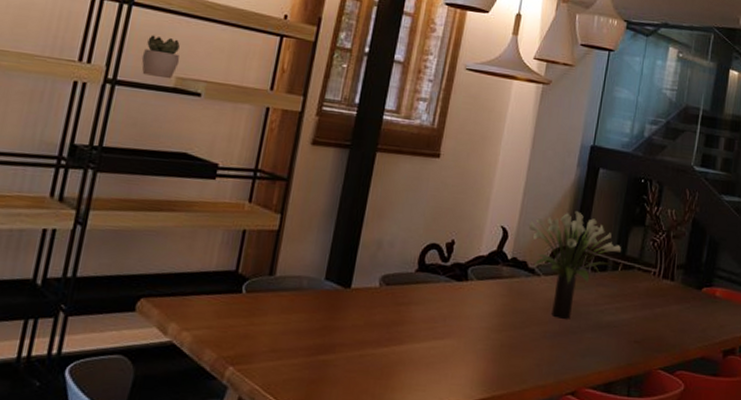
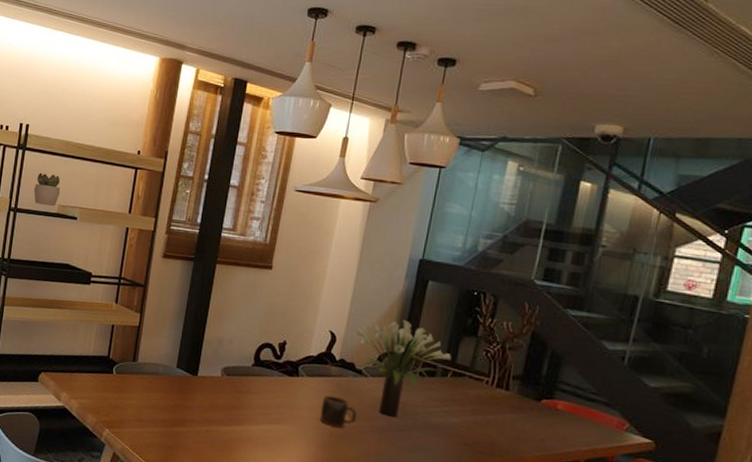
mug: none [490,300,530,337] -> present [320,395,357,428]

